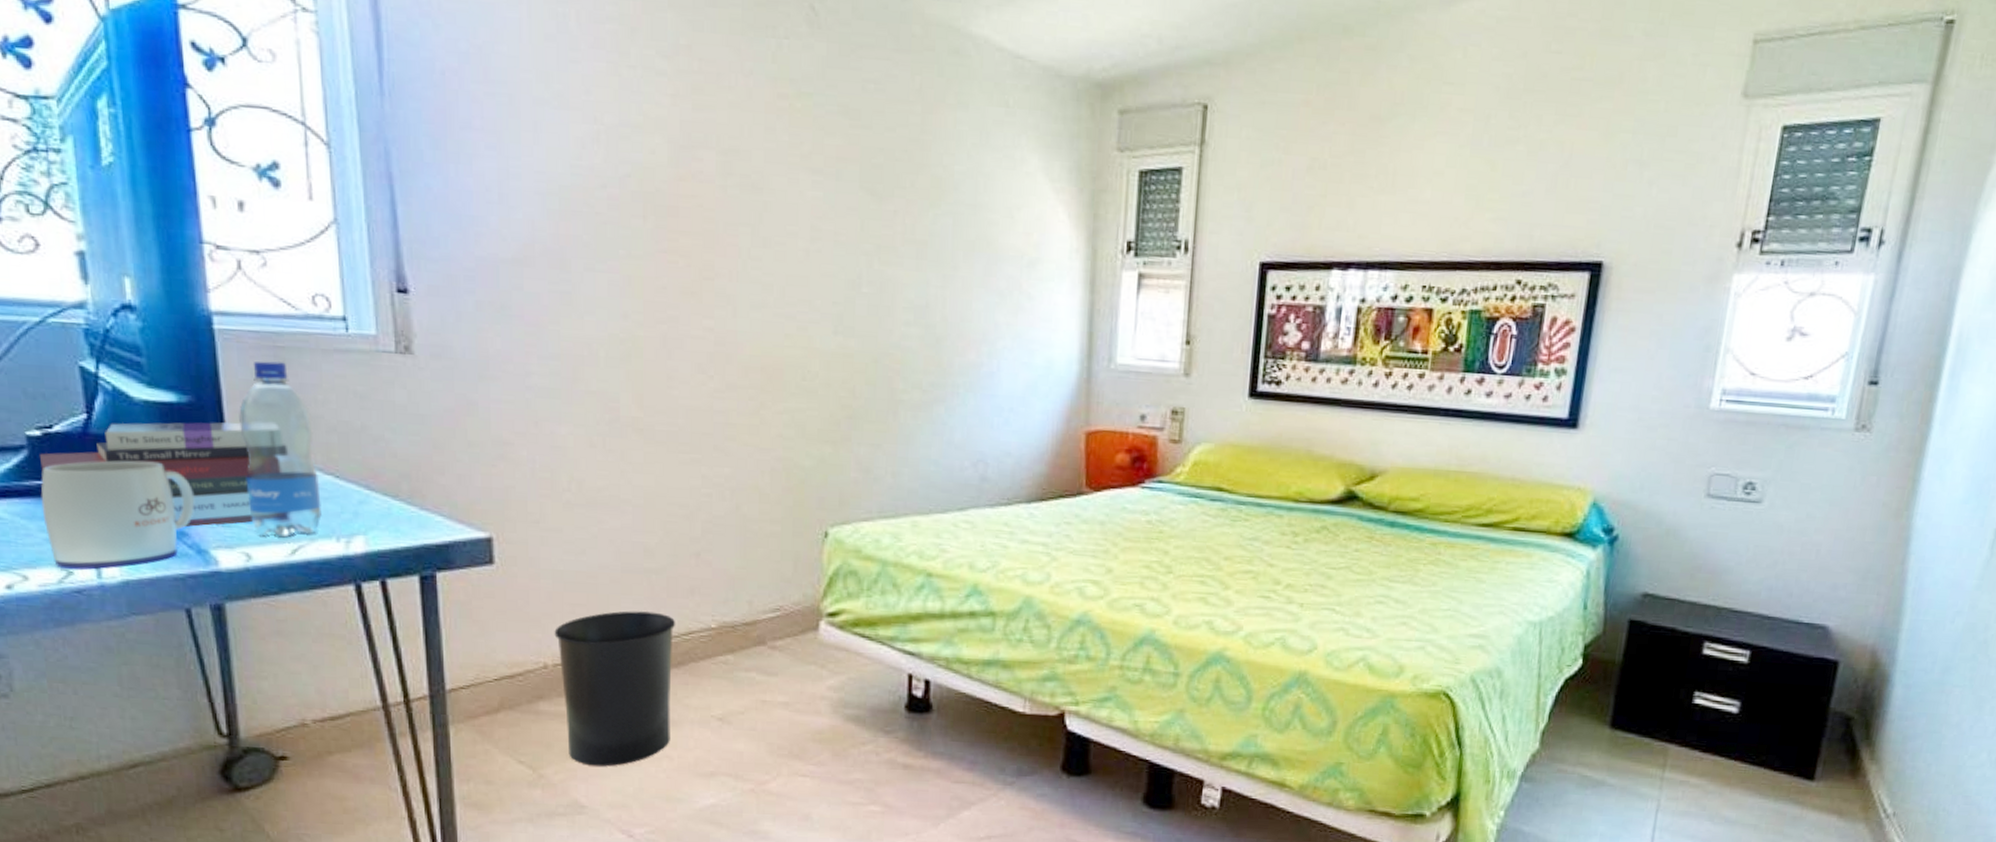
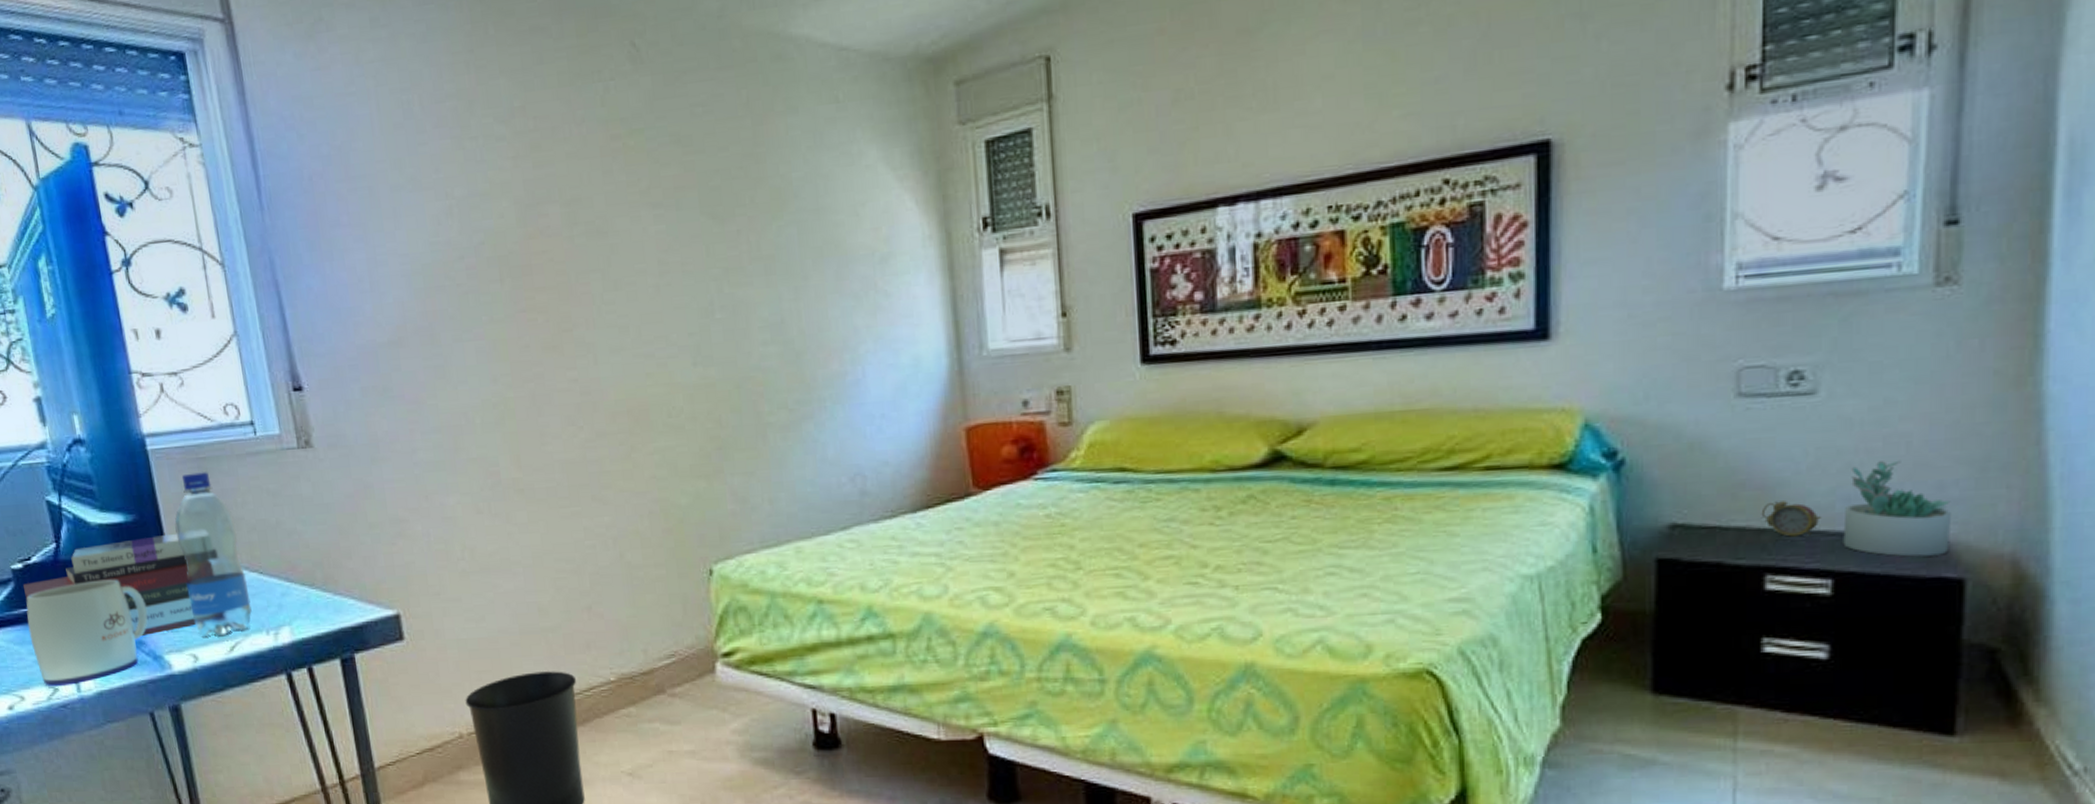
alarm clock: none [1709,584,1751,615] -> present [1761,501,1822,537]
succulent plant: none [1762,562,1839,641] -> present [1843,460,1952,557]

